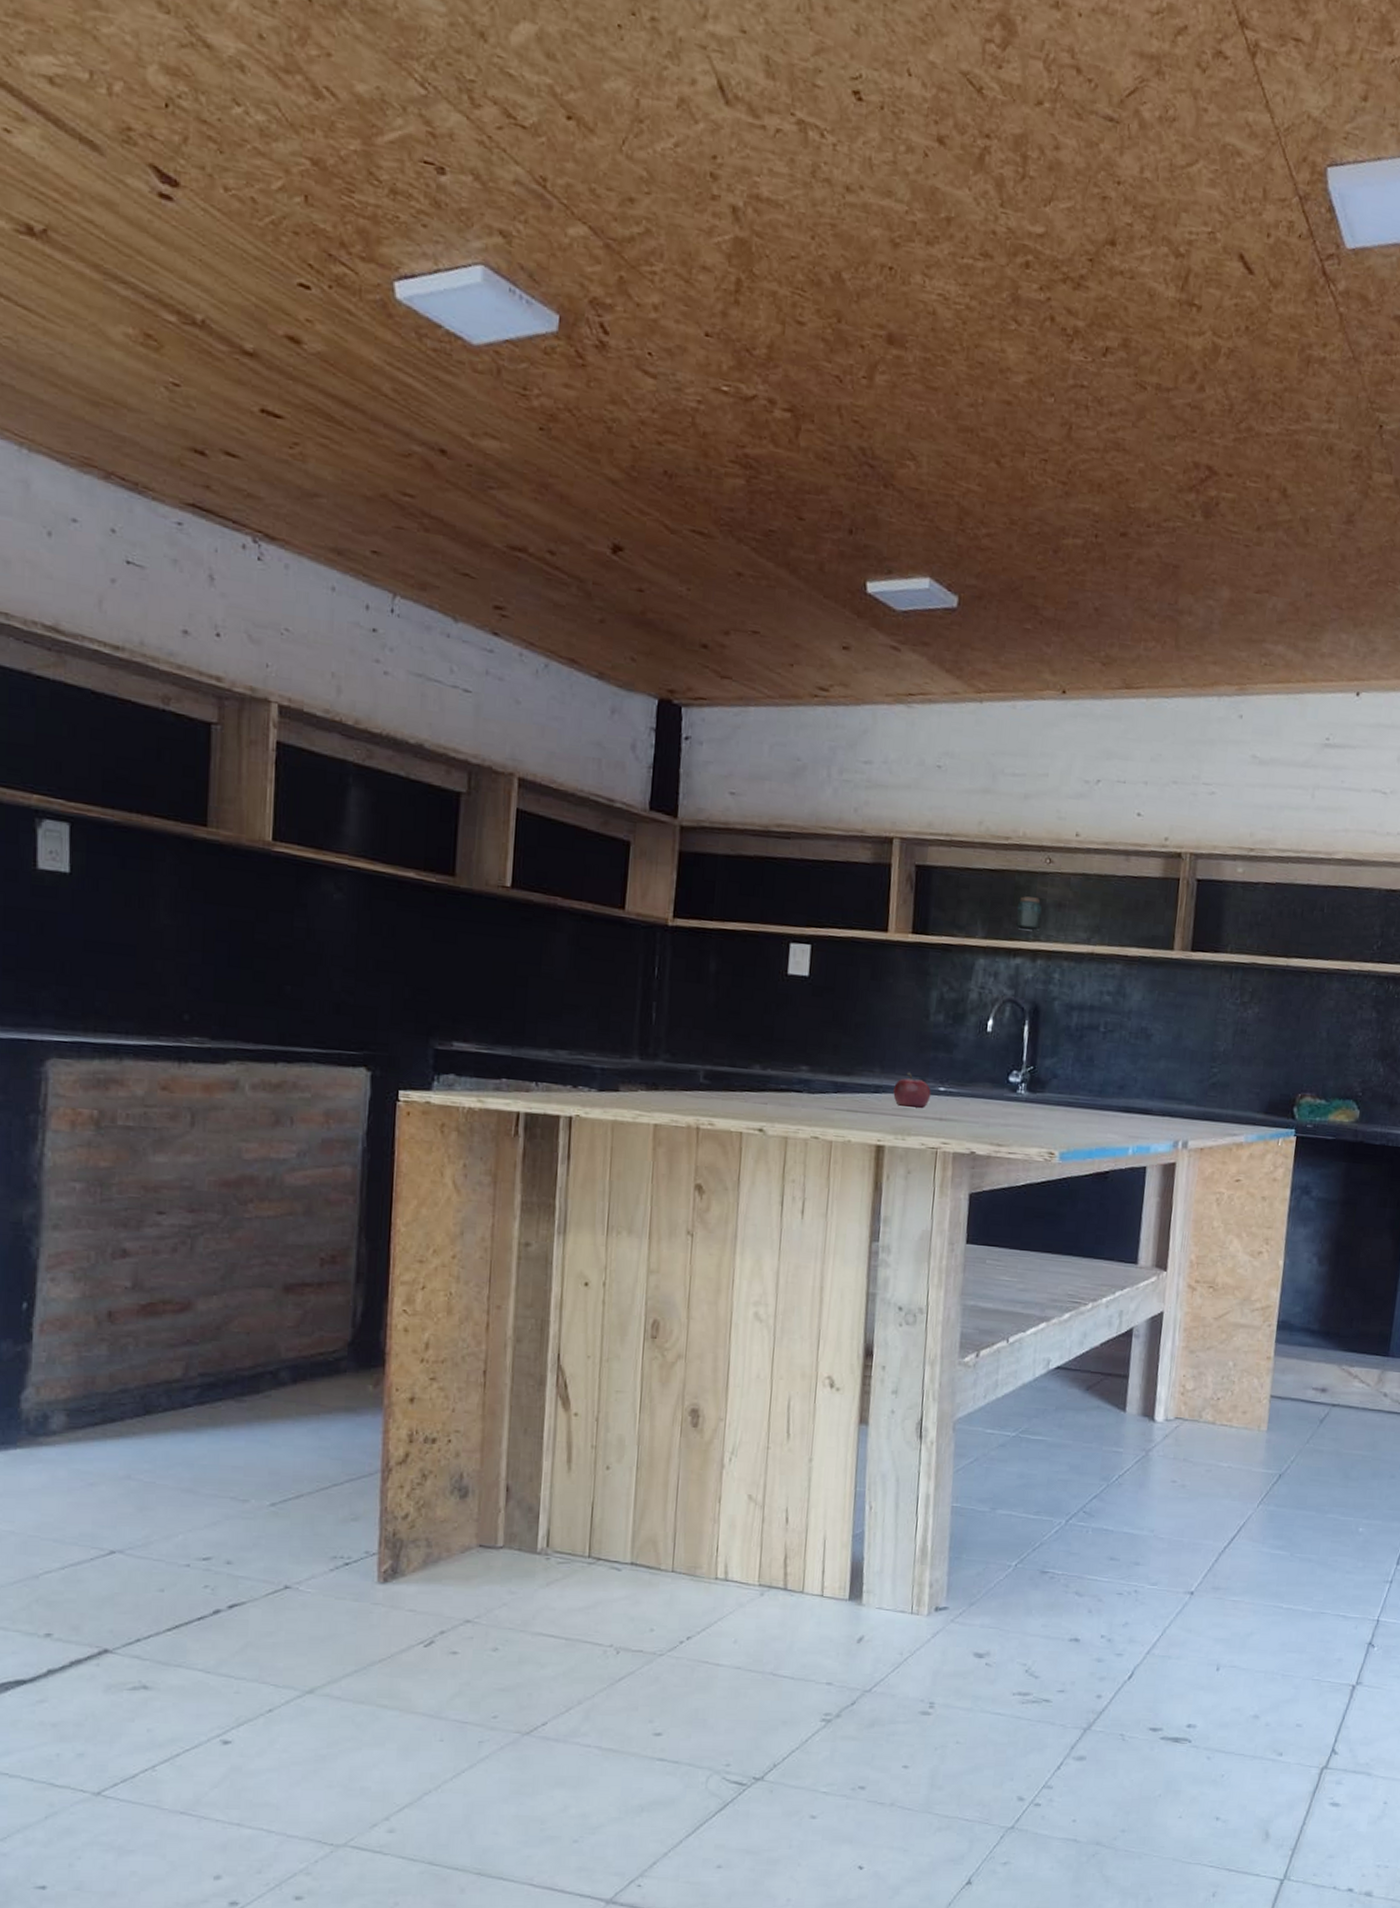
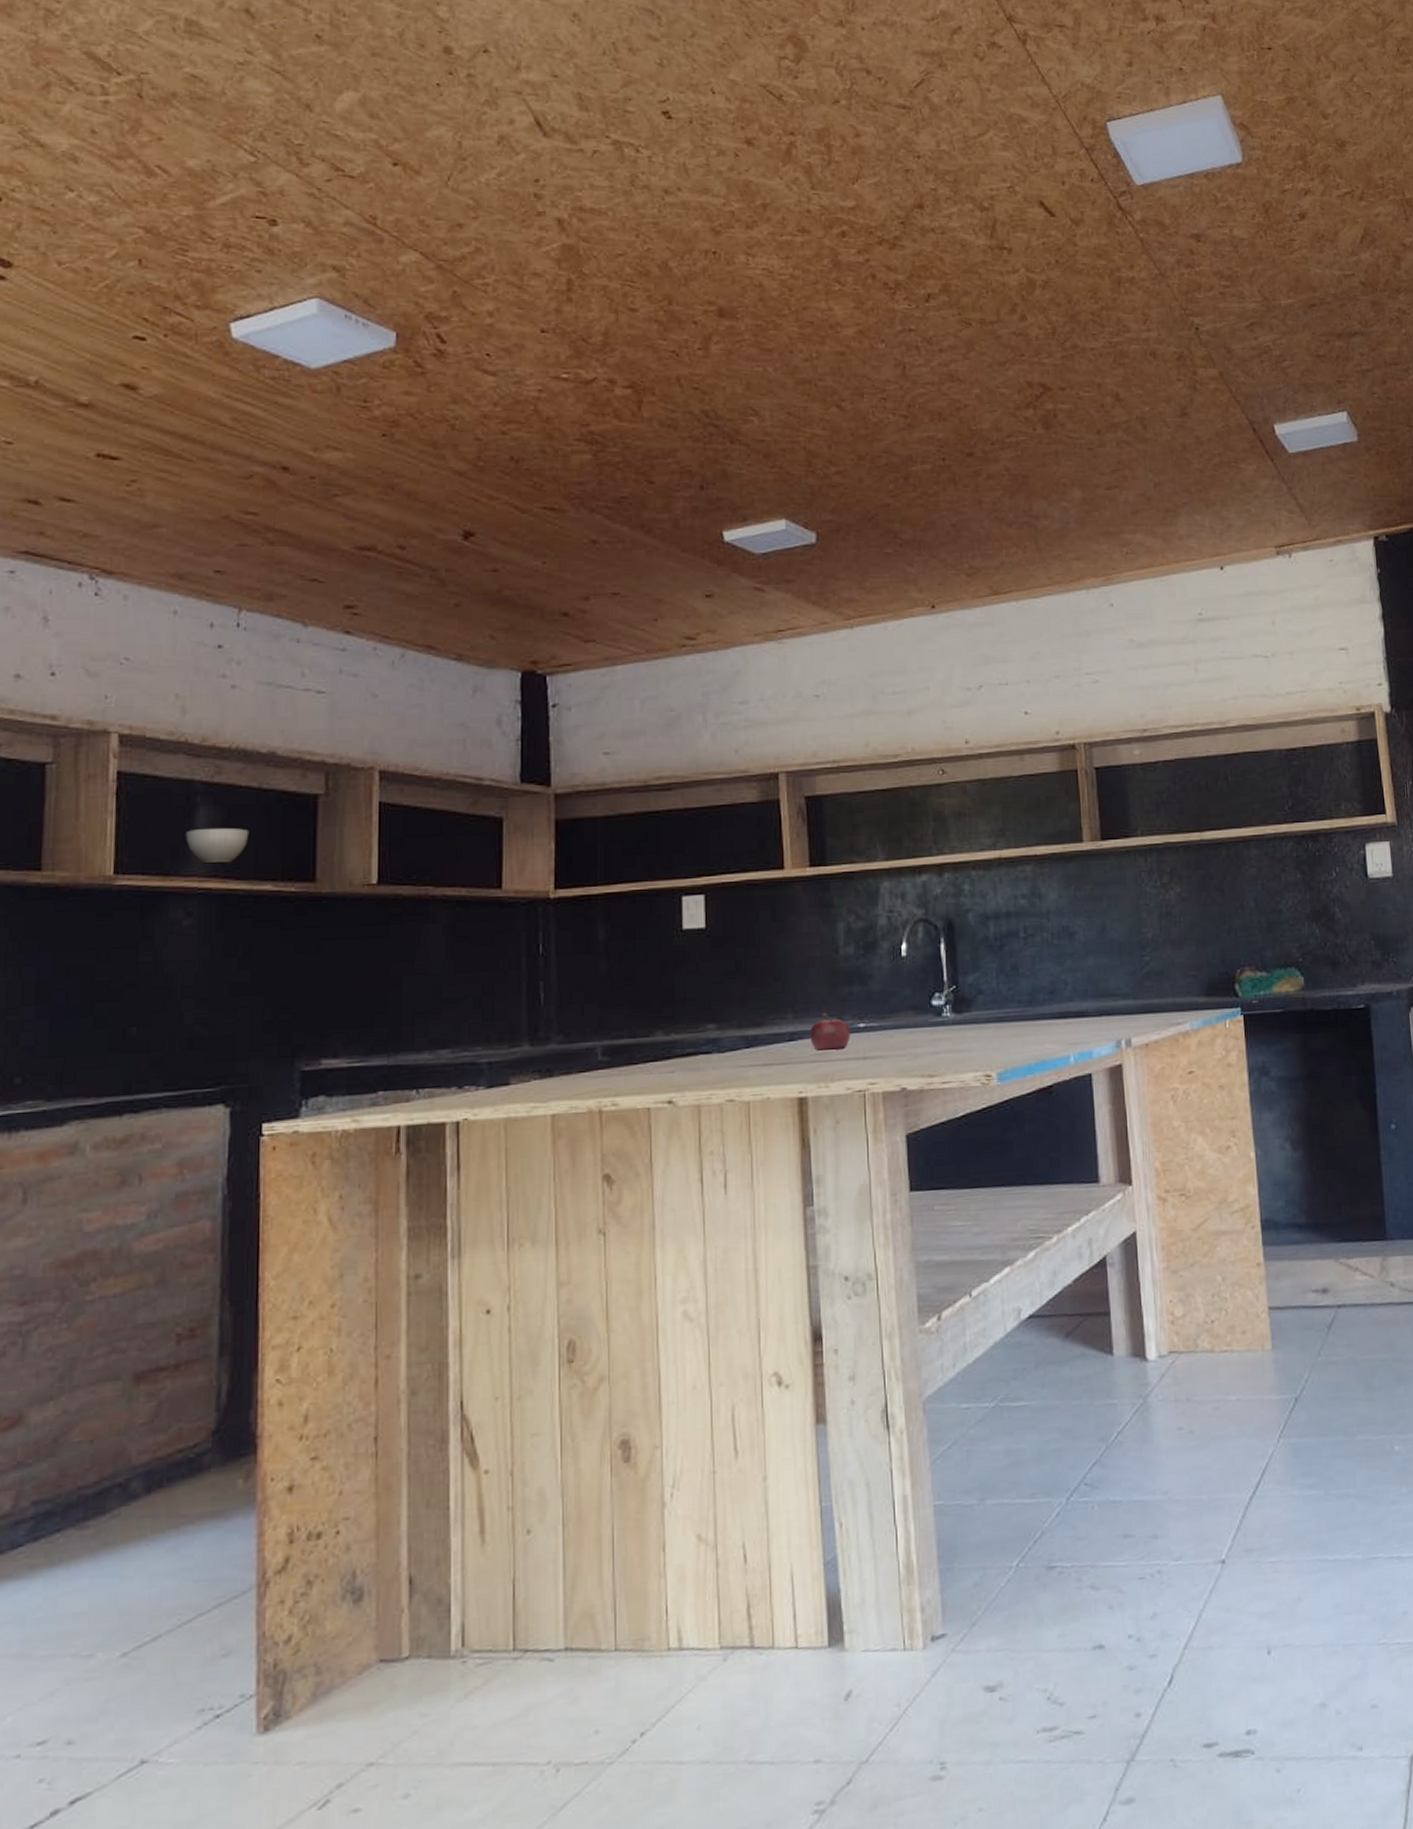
bowl: none [337,808,396,847] -> present [185,828,250,865]
peanut butter: present [1016,896,1042,931] -> none [916,811,942,846]

